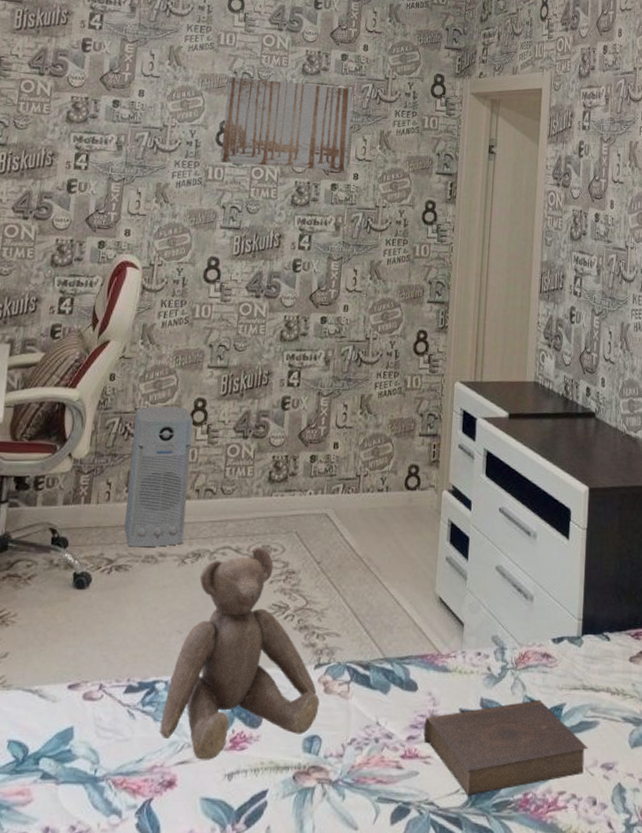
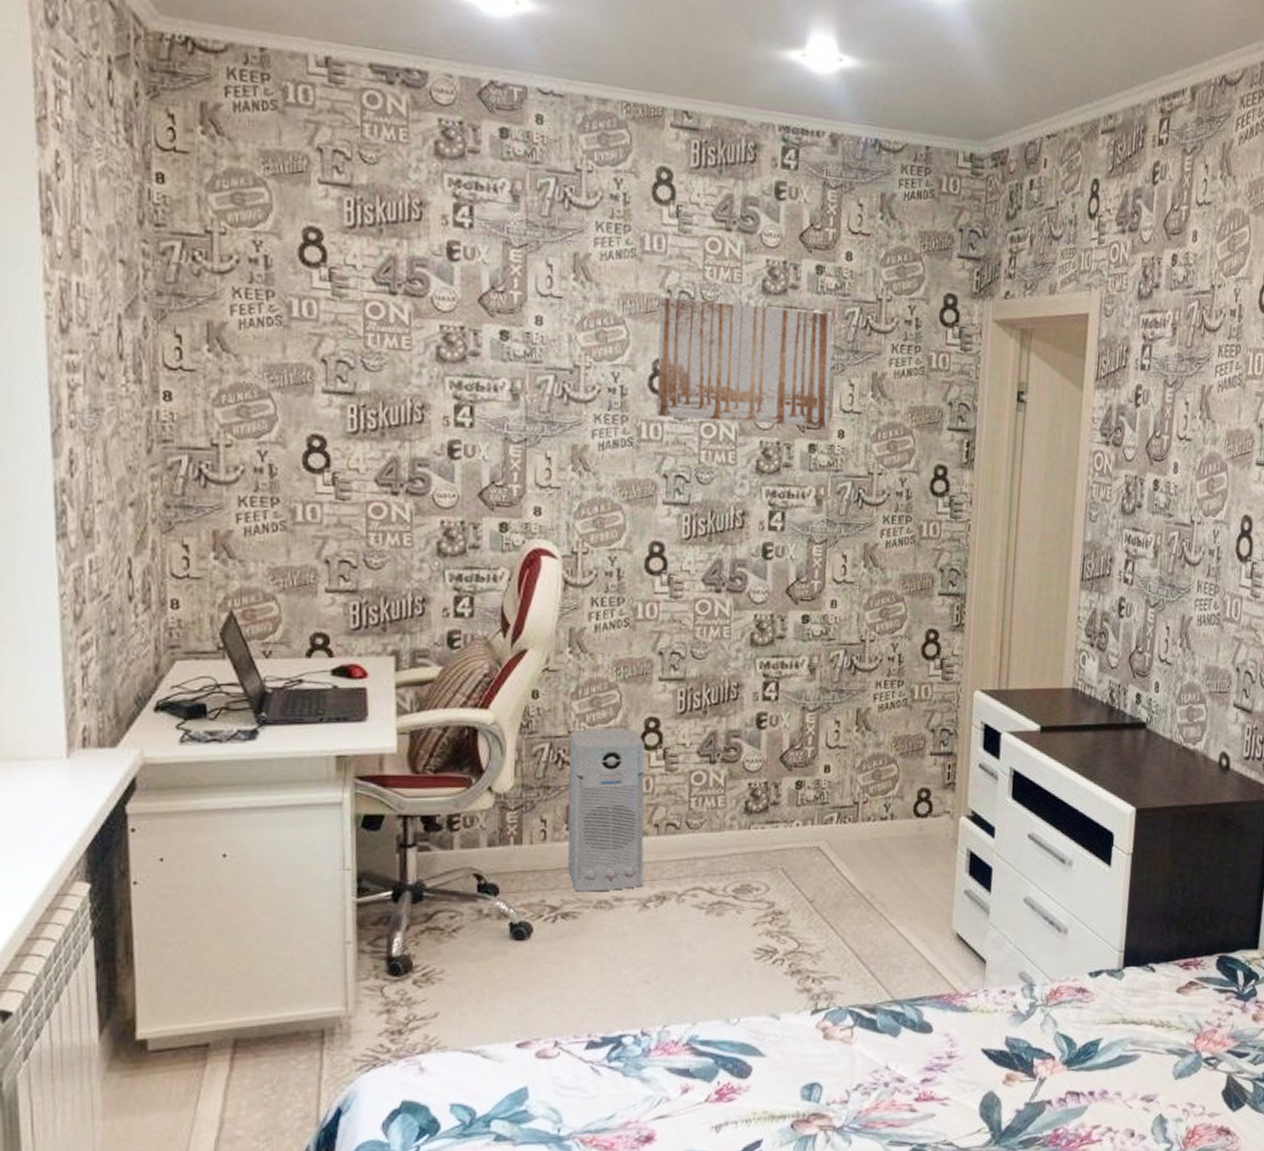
teddy bear: present [159,547,320,760] -> none [631,887,818,1114]
book: present [423,699,588,796] -> none [940,1035,1127,1134]

